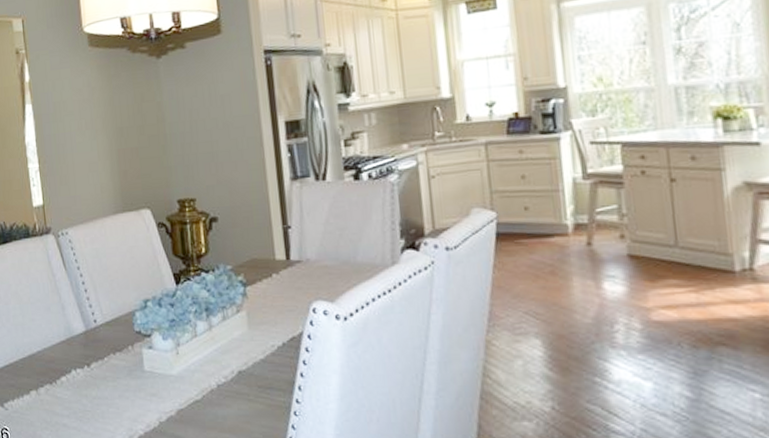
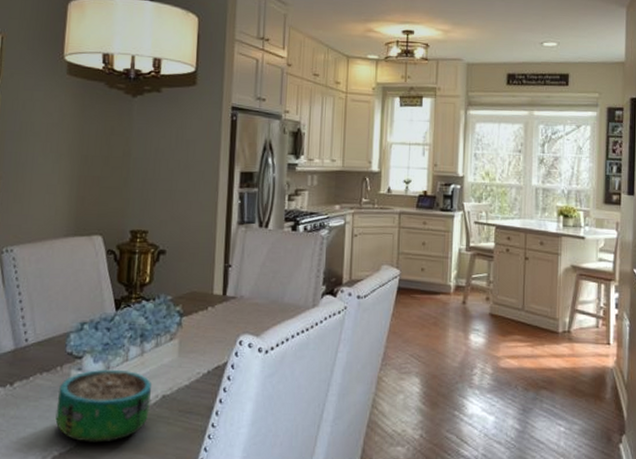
decorative bowl: none [133,346,228,421] -> present [55,369,152,443]

